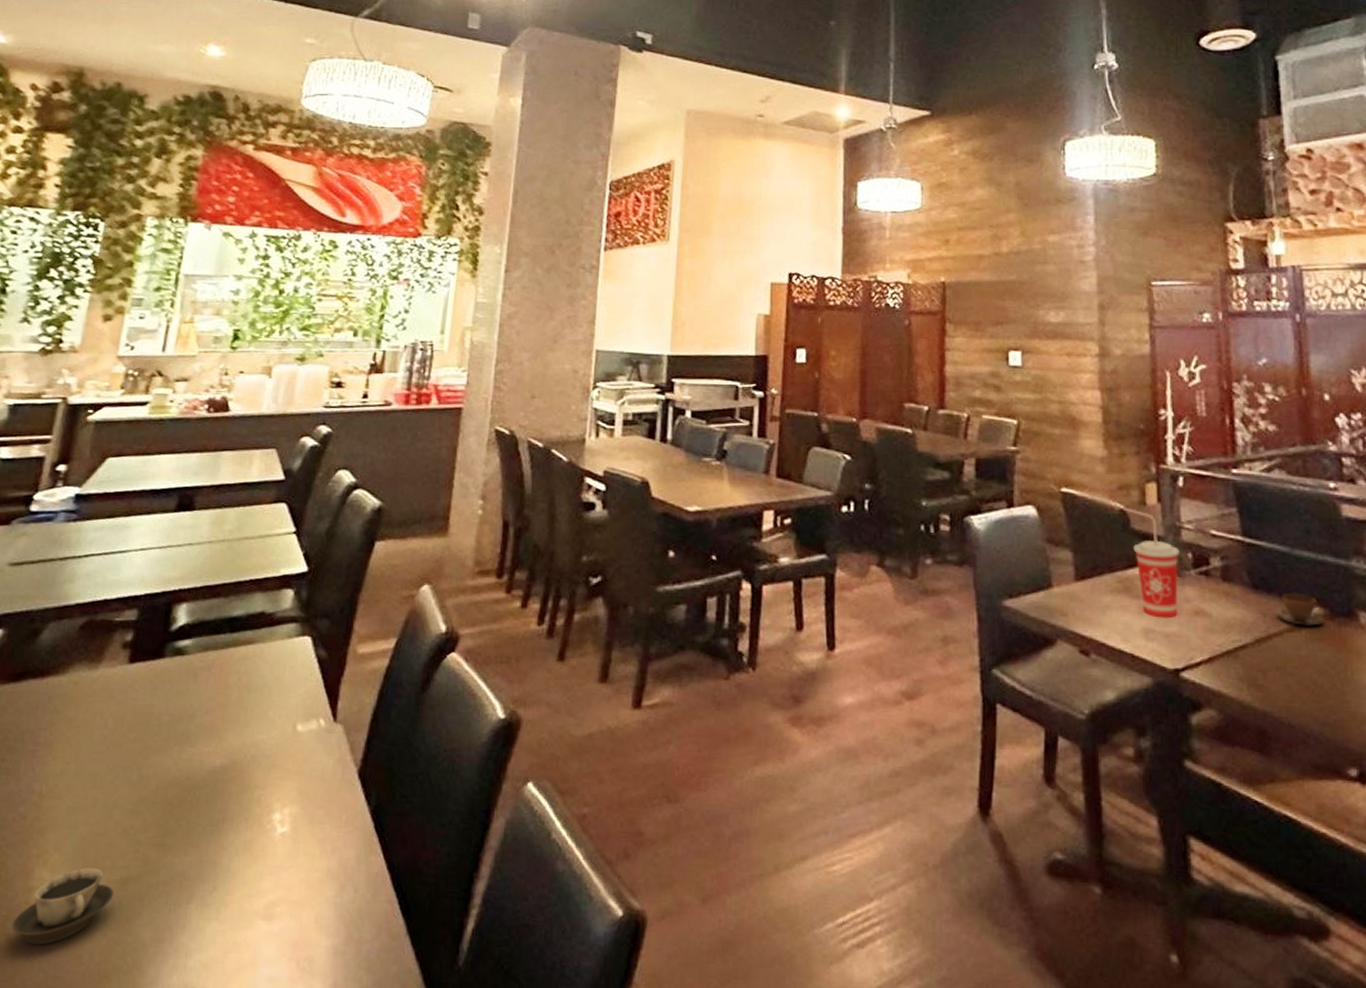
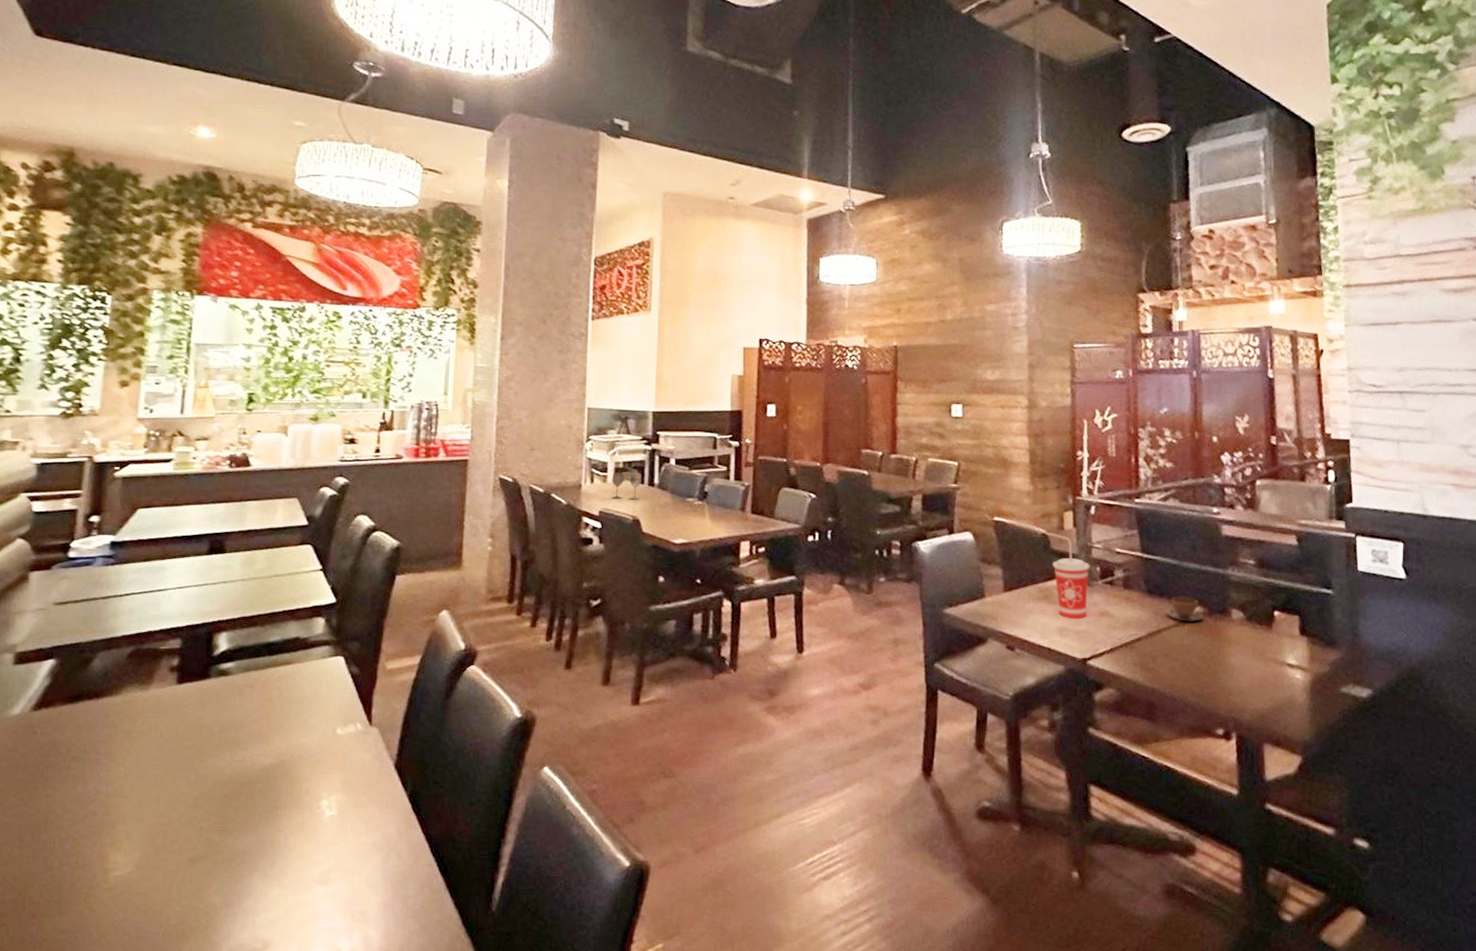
cup: present [11,868,114,945] -> none [93,851,184,914]
wineglass: none [618,424,654,458] -> present [611,471,642,500]

